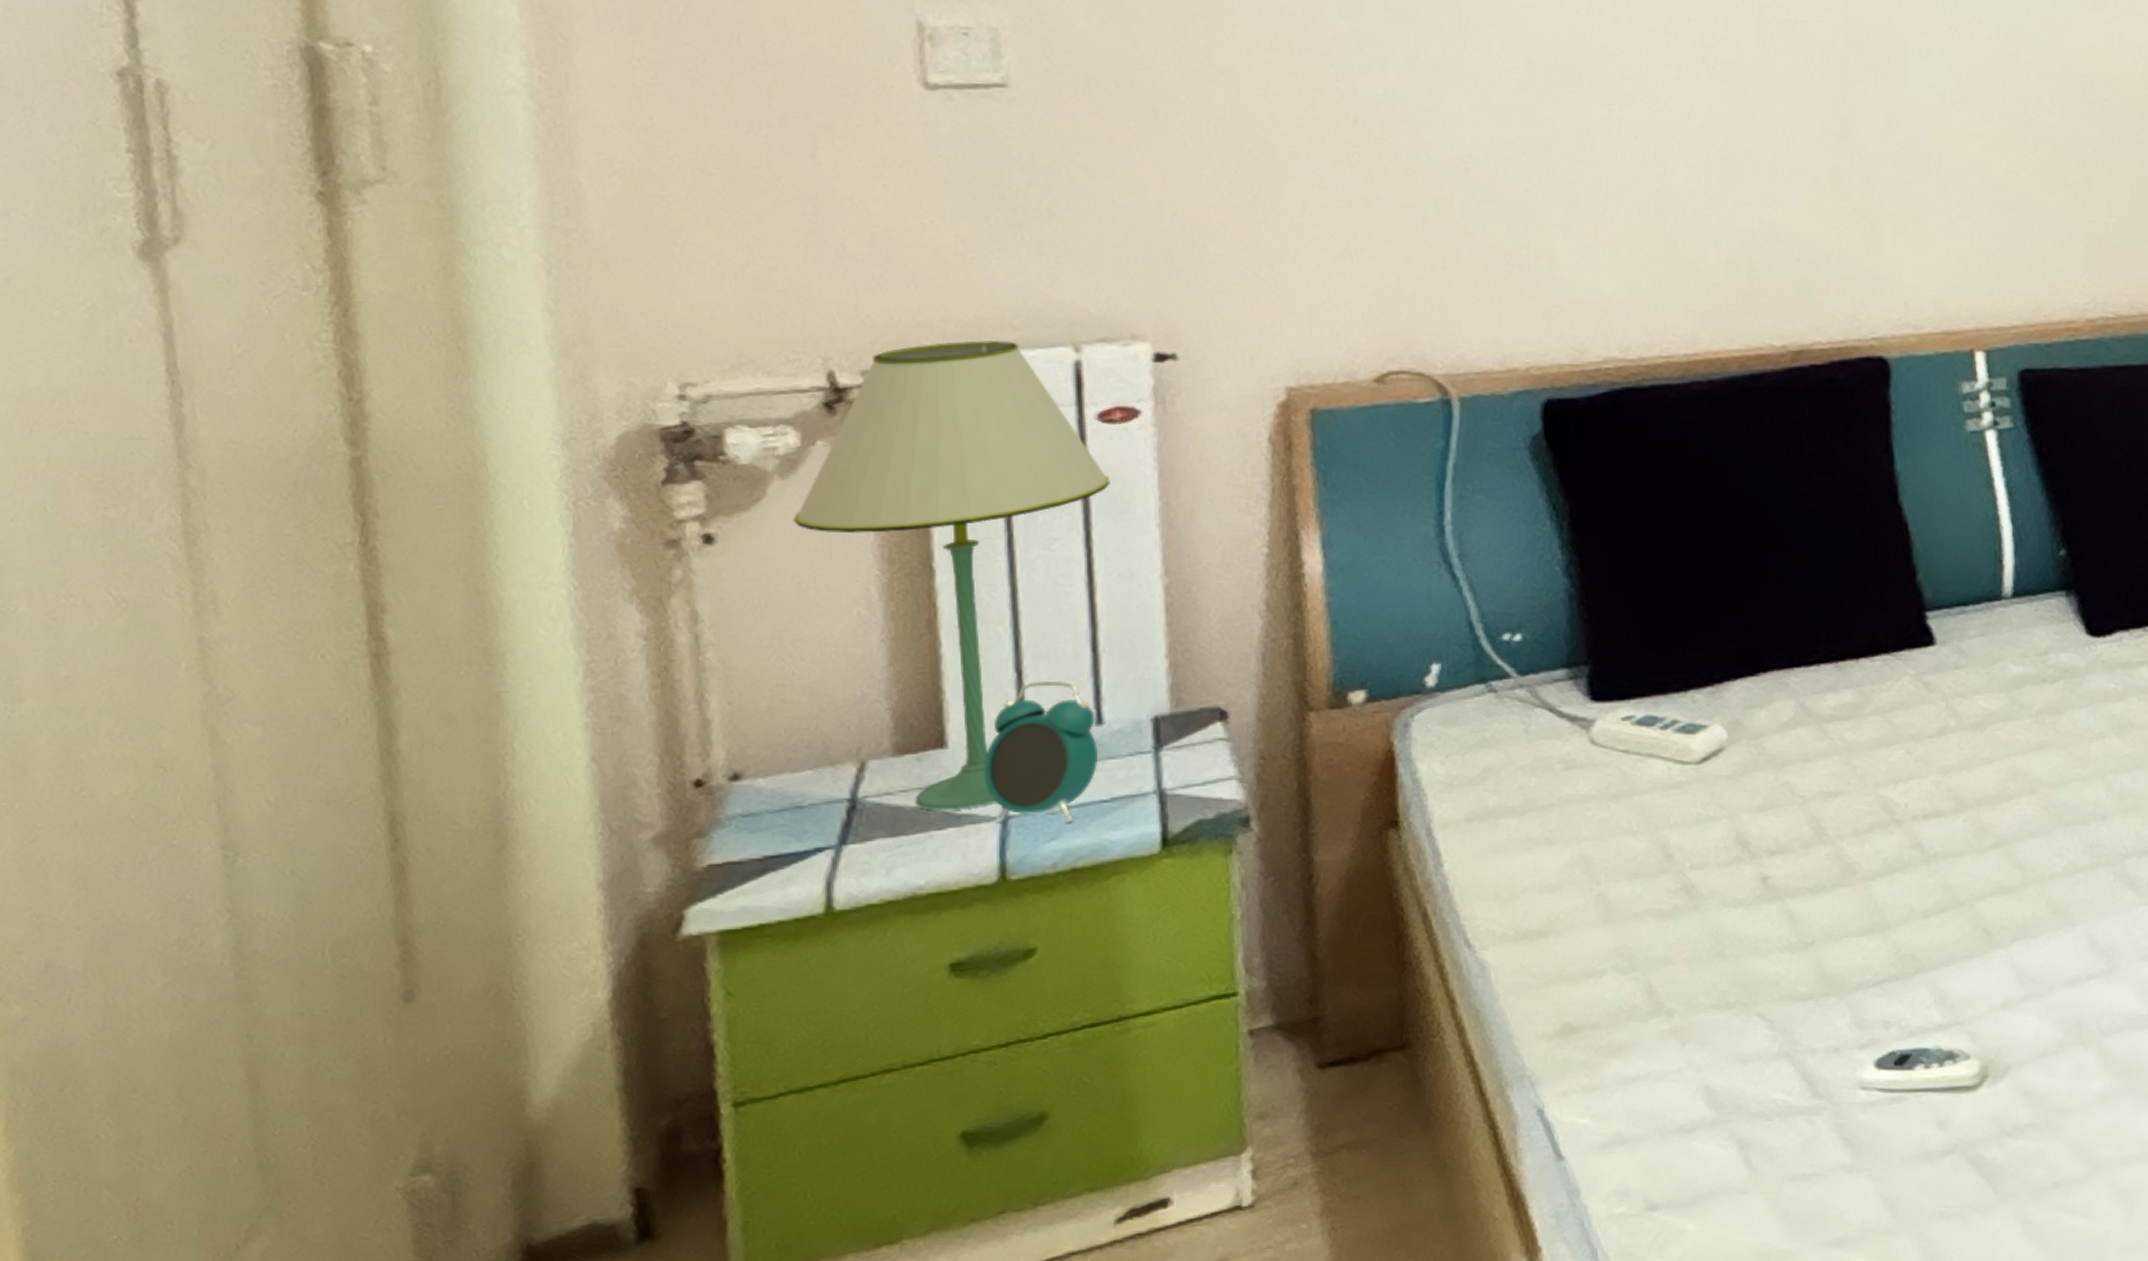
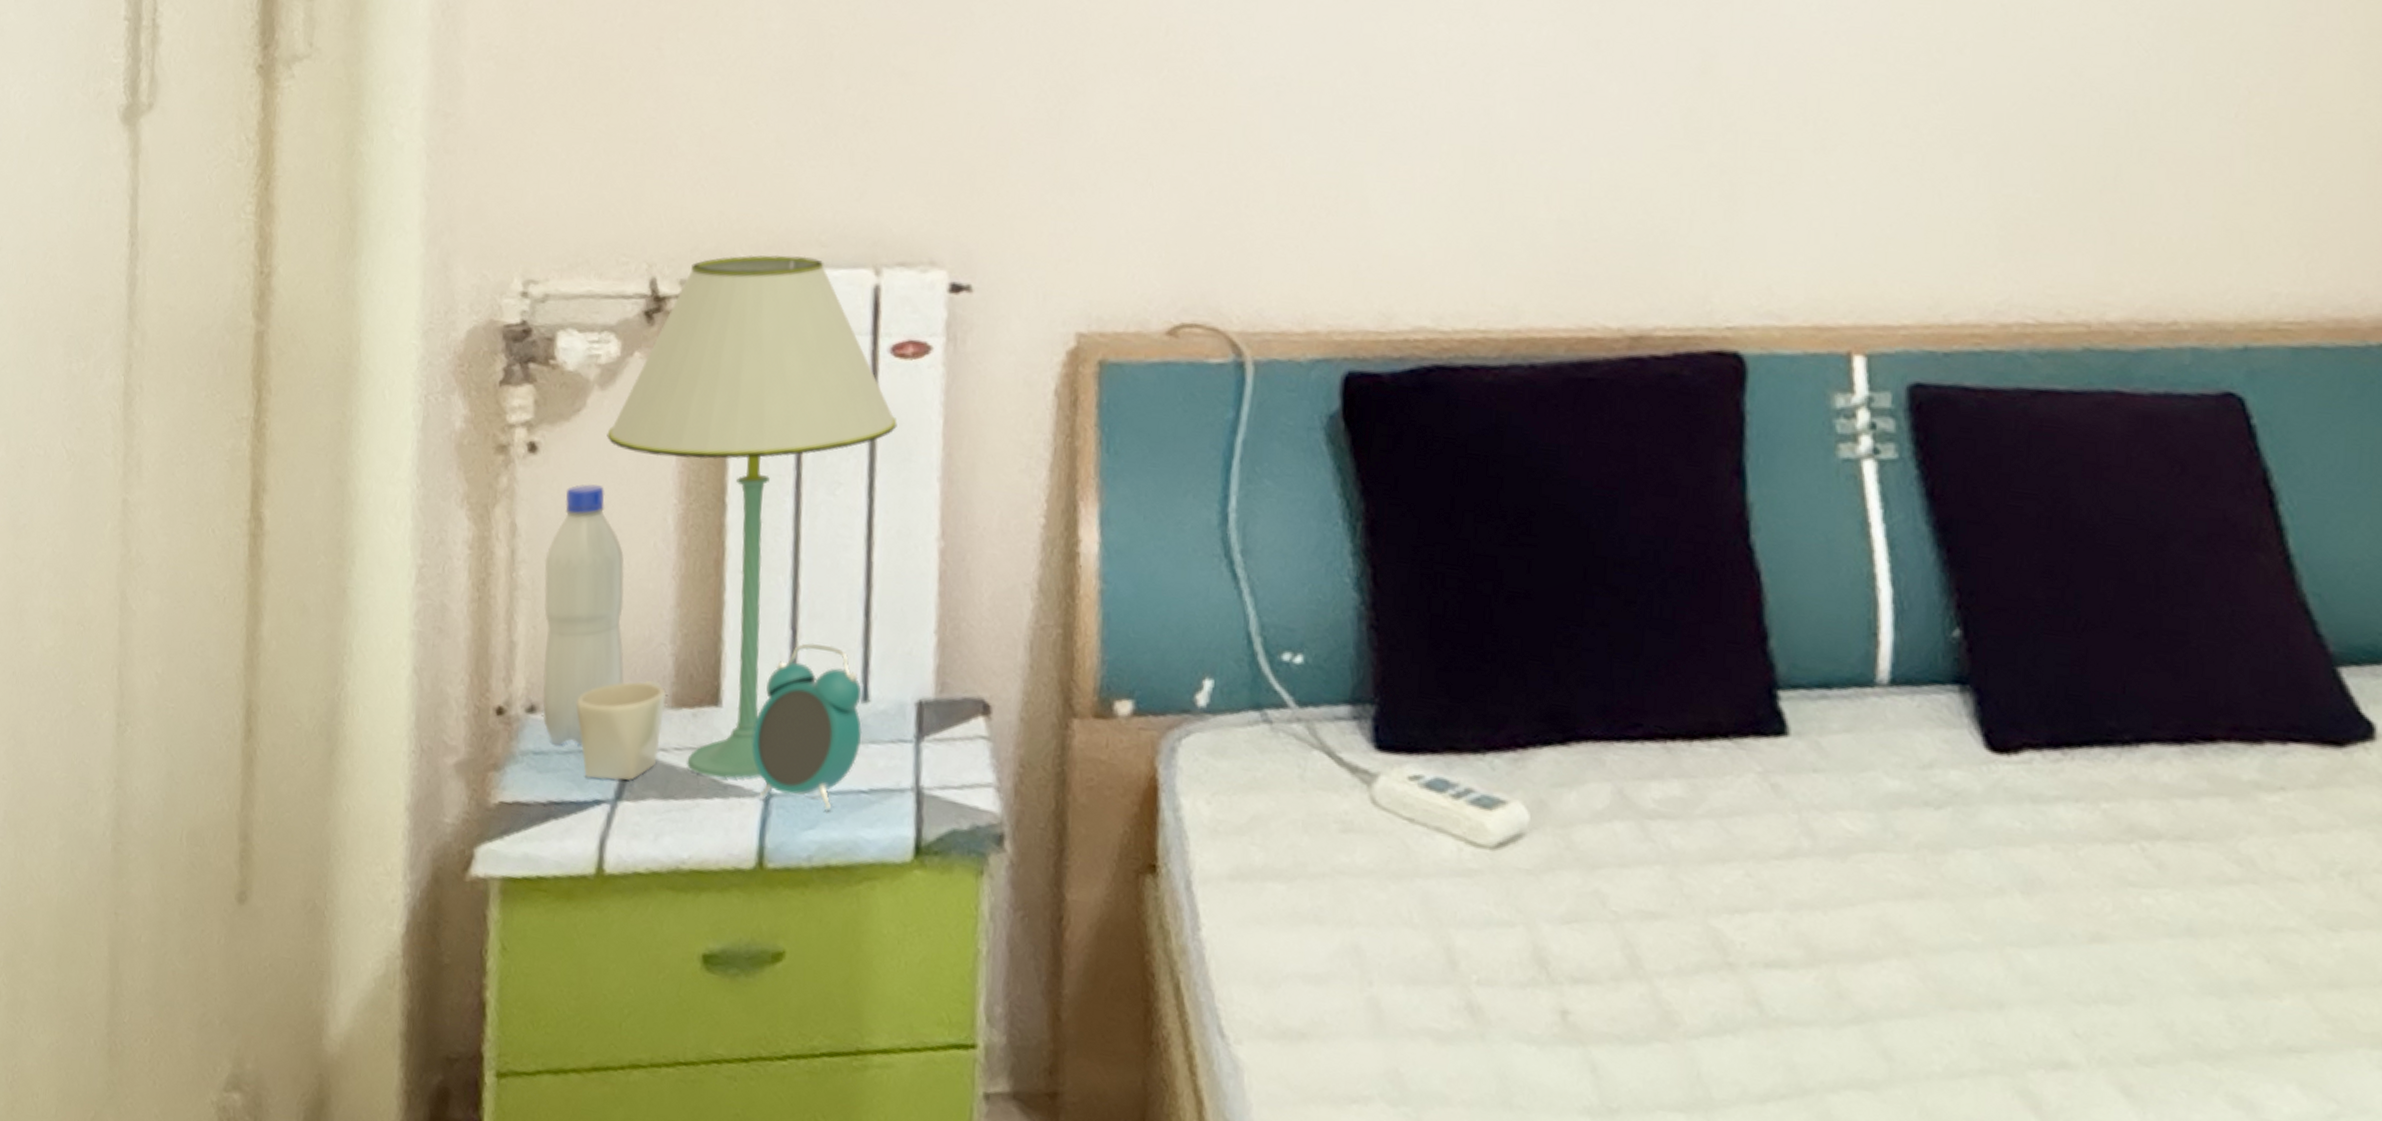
water bottle: none [735,566,837,807] -> present [542,484,625,747]
mug: none [785,734,885,830] -> present [576,680,666,781]

